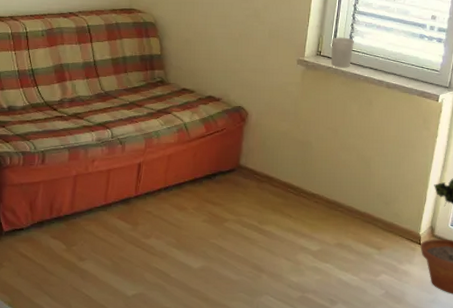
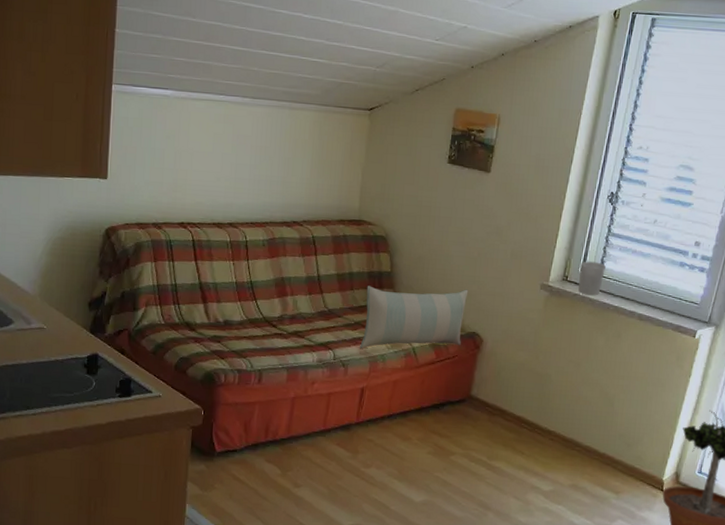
pillow: none [135,67,233,126] -> present [360,286,469,349]

